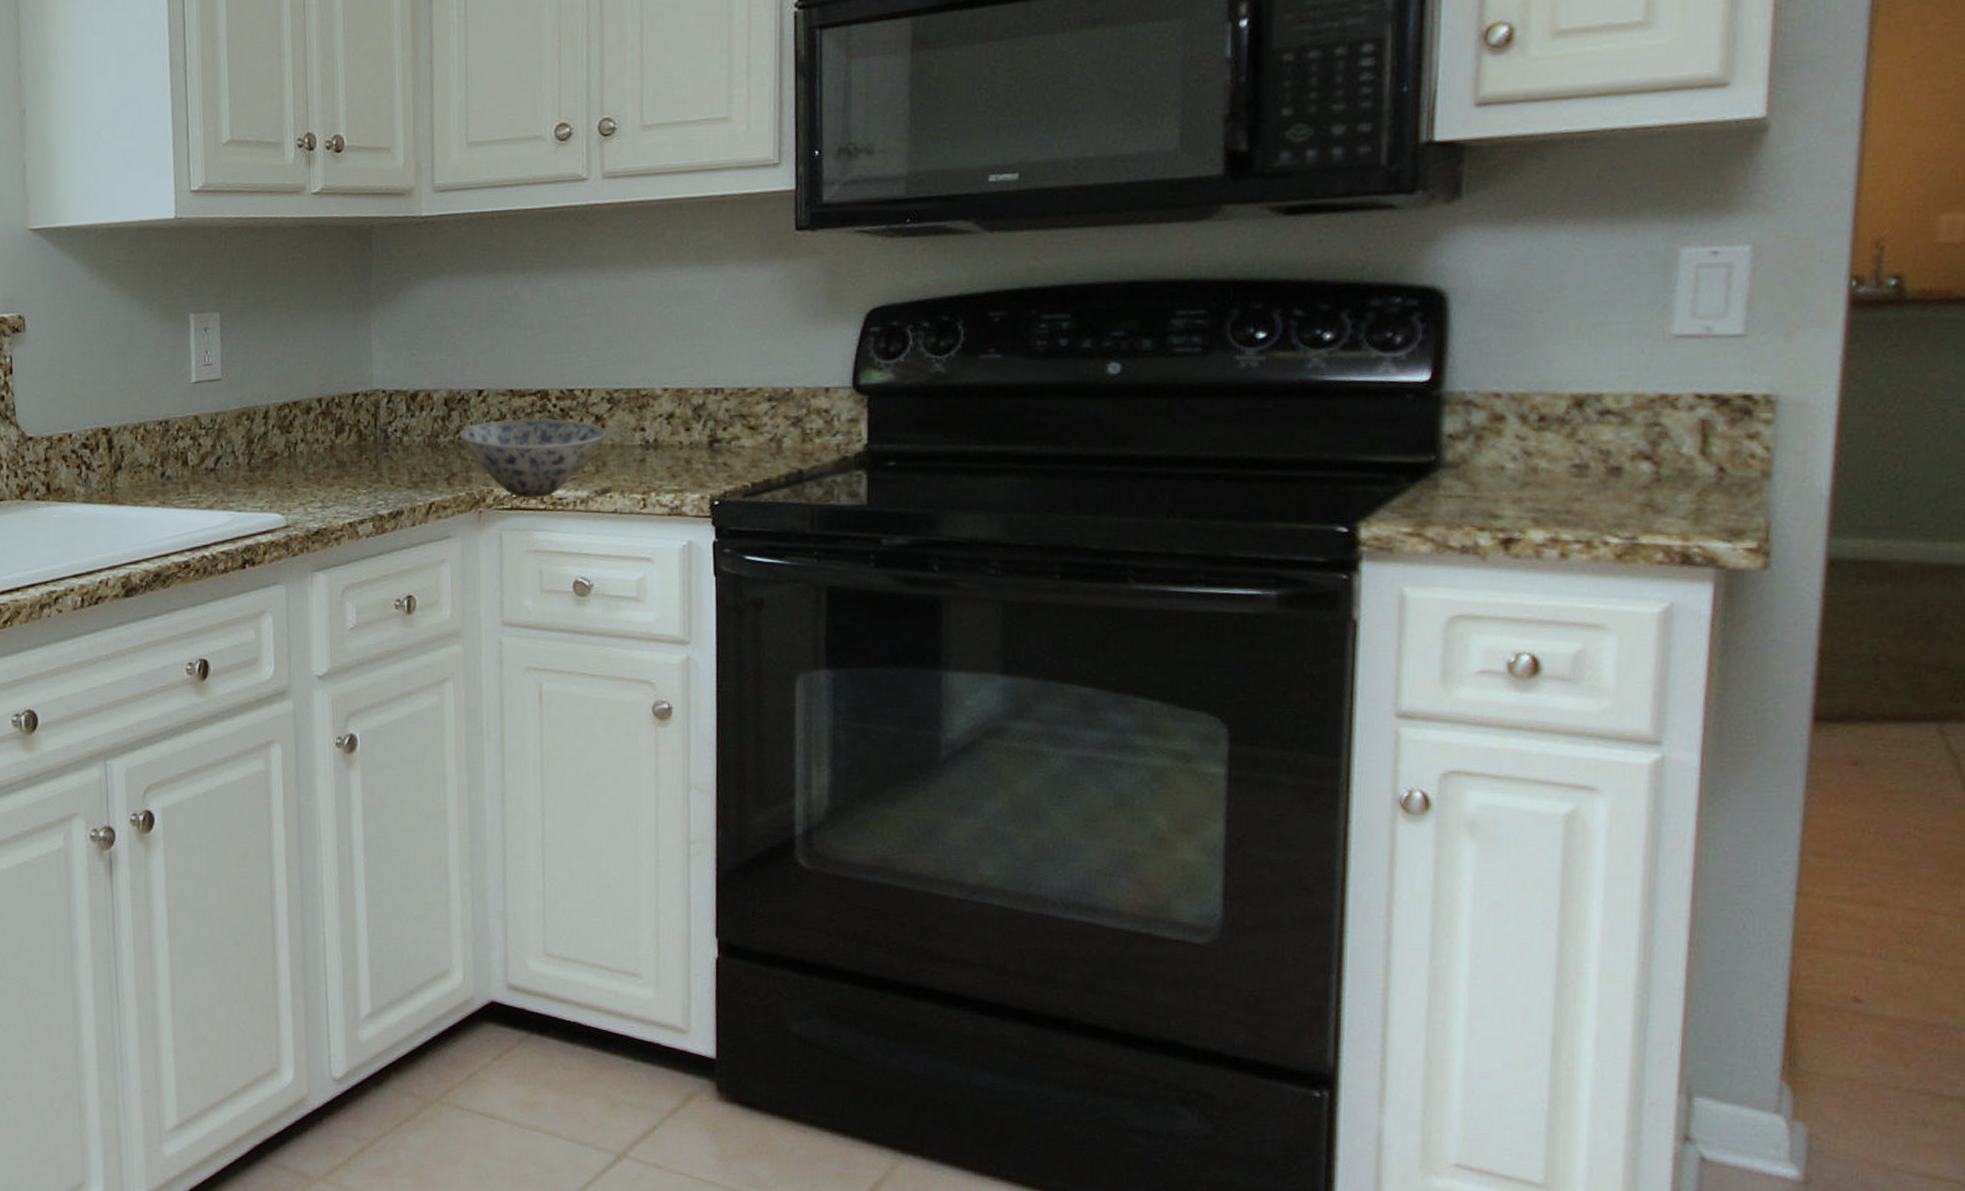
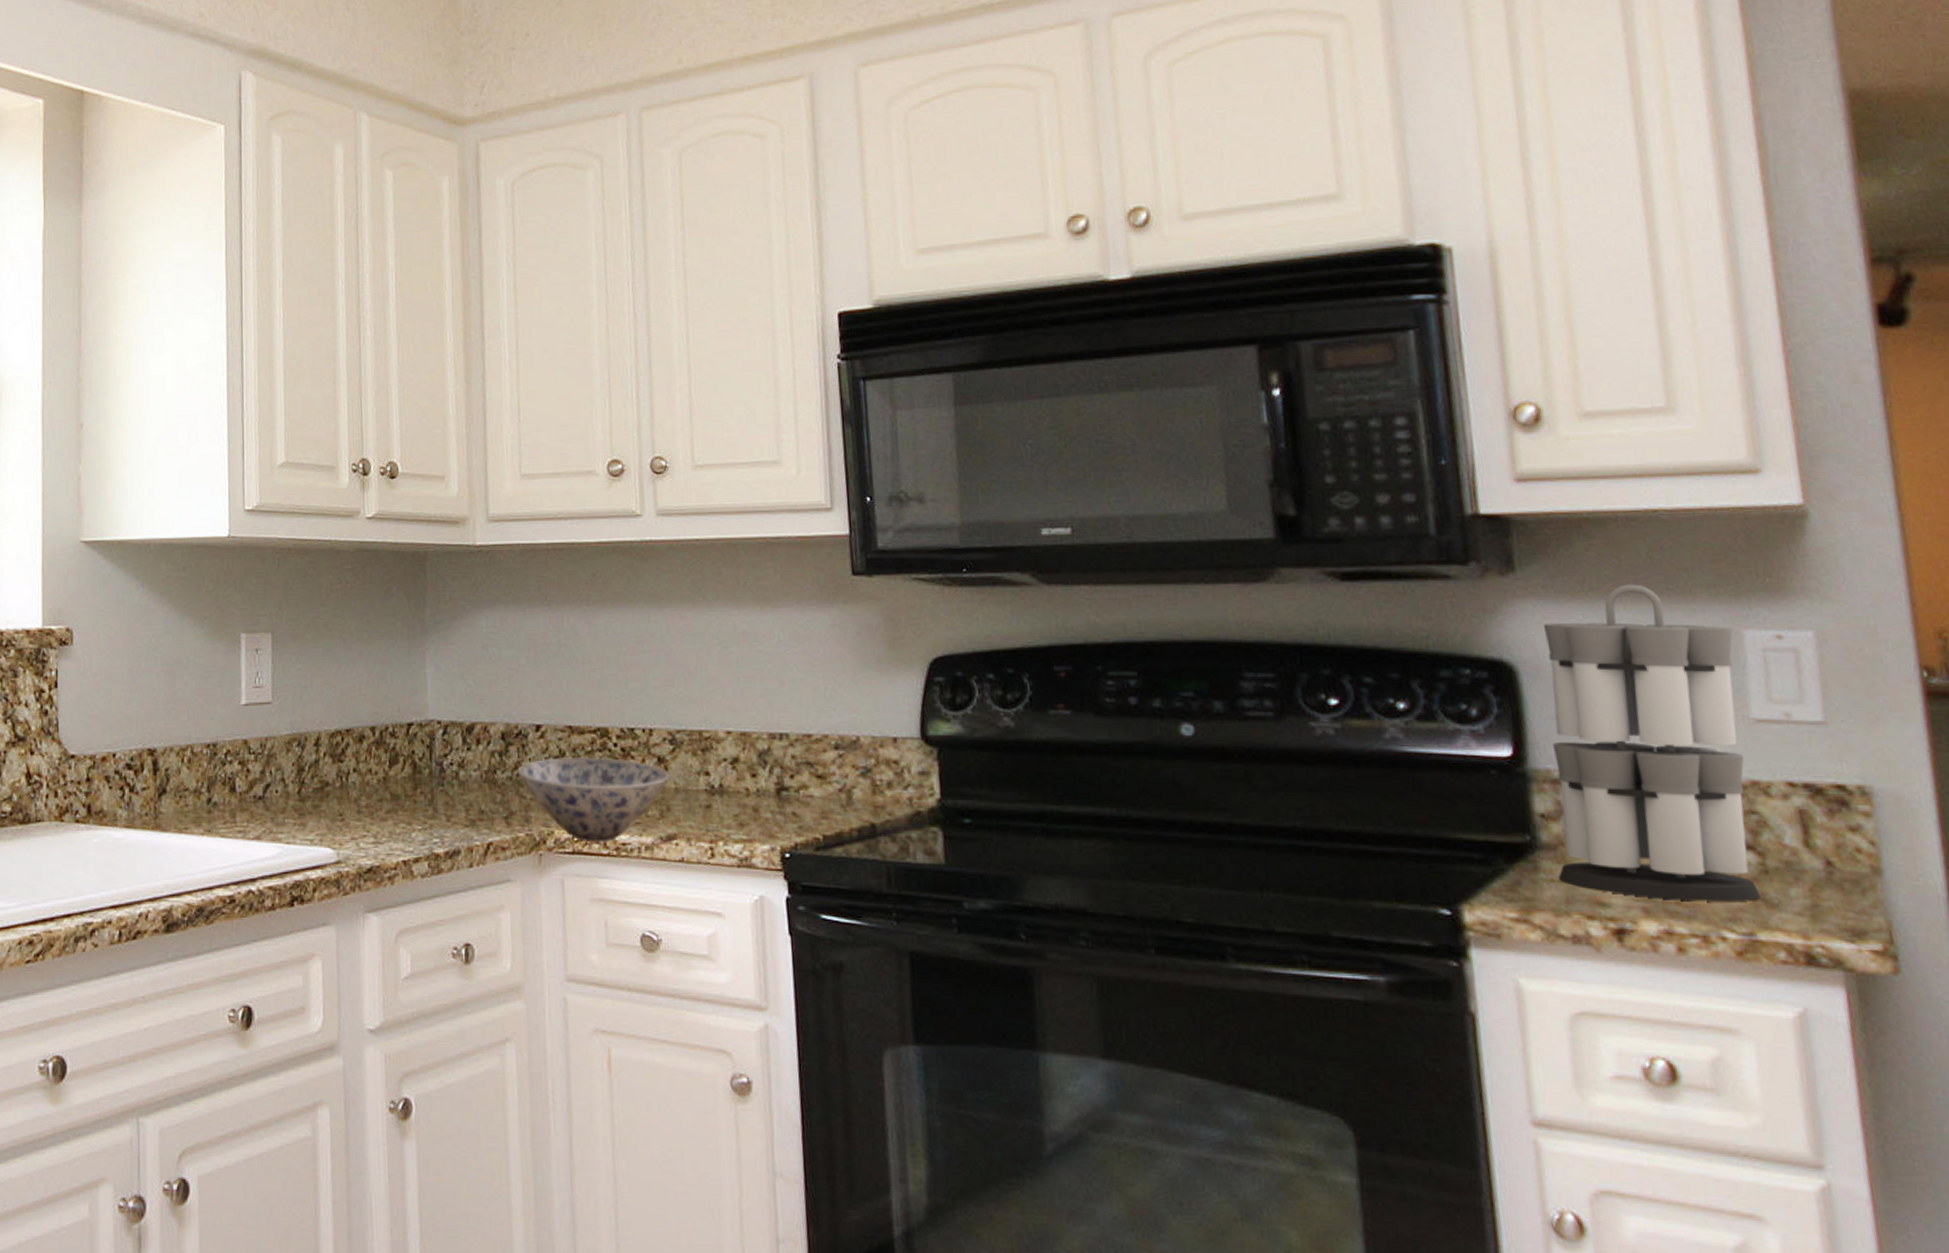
spice rack: none [1457,206,1670,510] -> present [1543,584,1761,902]

